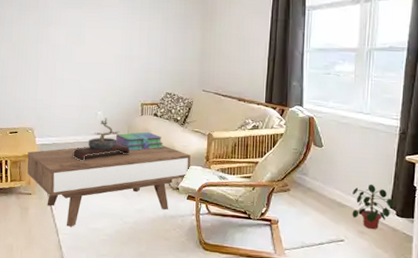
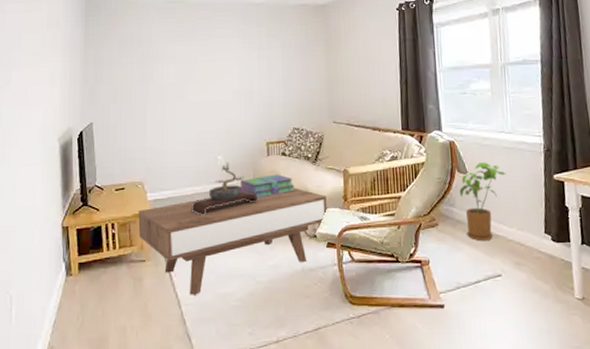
house plant: none [313,138,360,208] -> present [460,162,506,240]
potted plant: present [352,184,395,229] -> none [504,208,549,259]

